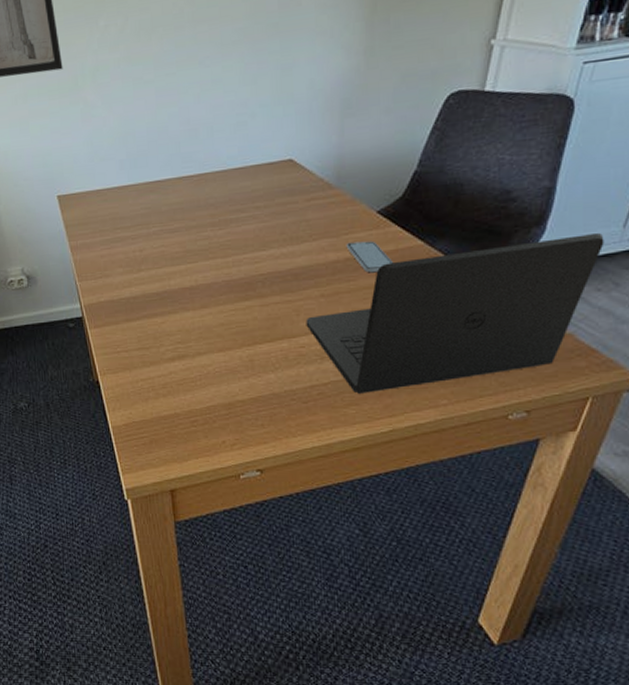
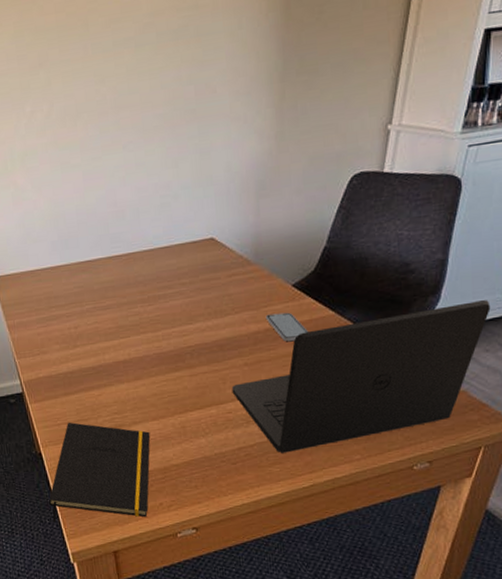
notepad: none [103,349,215,456] -> present [48,422,151,523]

